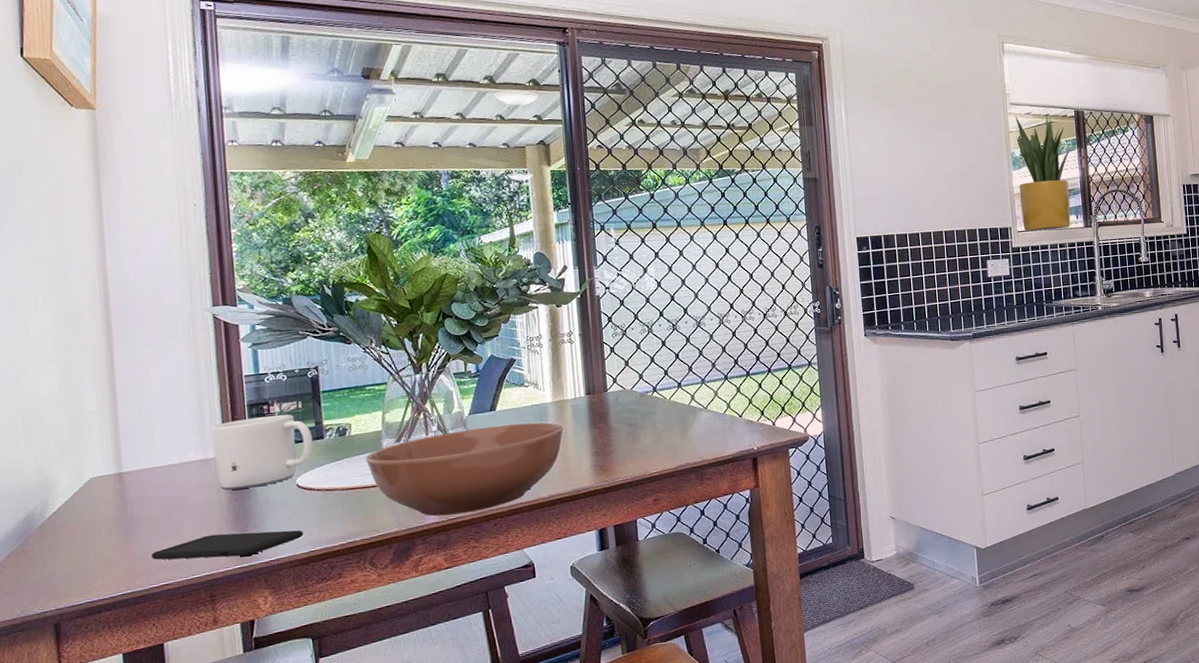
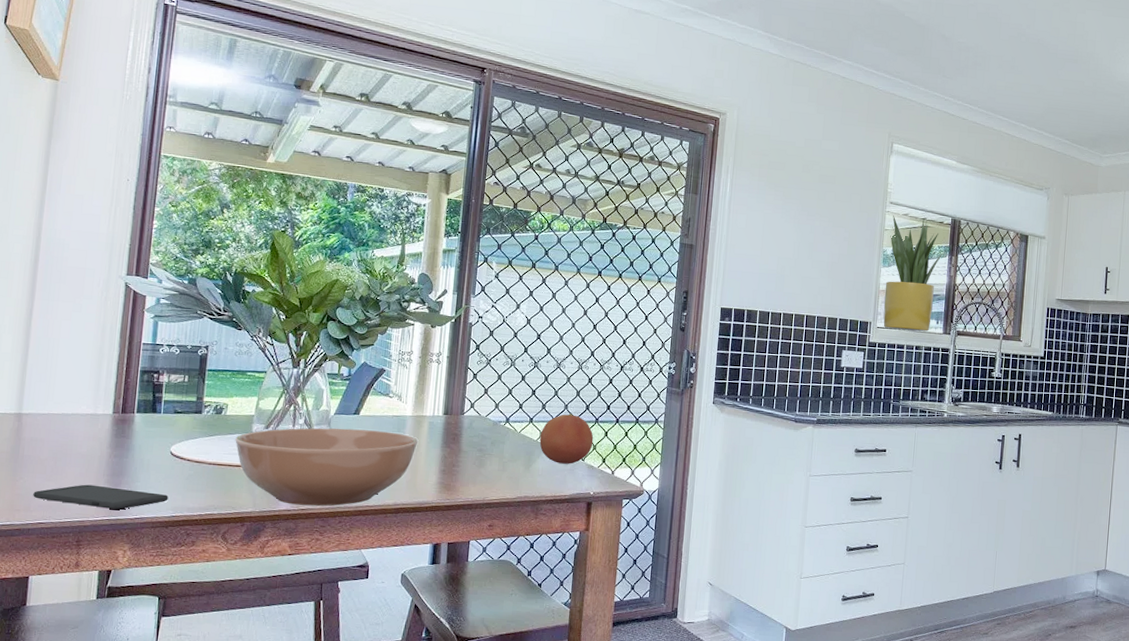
mug: present [211,414,313,490] -> none [102,383,192,448]
fruit: none [691,371,749,424] -> present [539,413,594,464]

